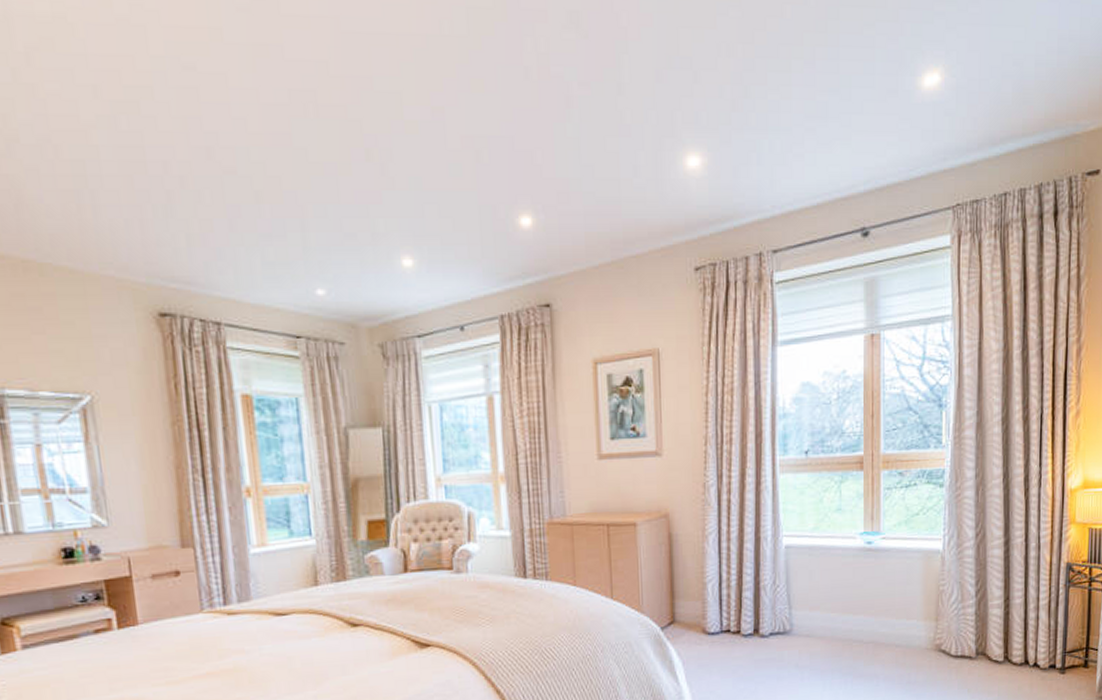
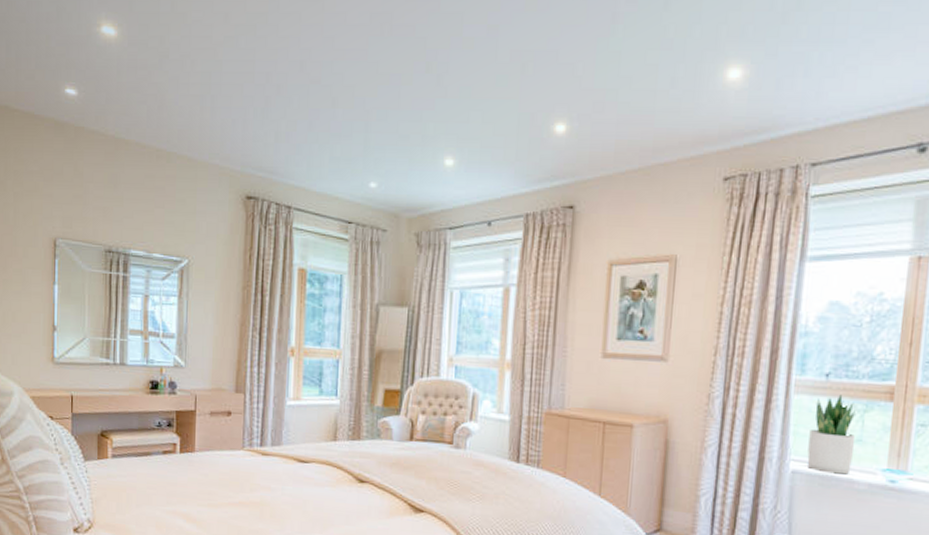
planter: none [797,469,835,544] -> present [807,394,857,475]

